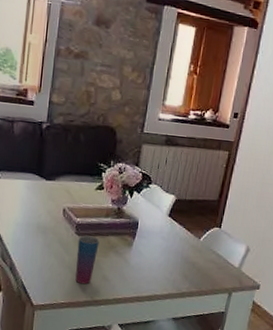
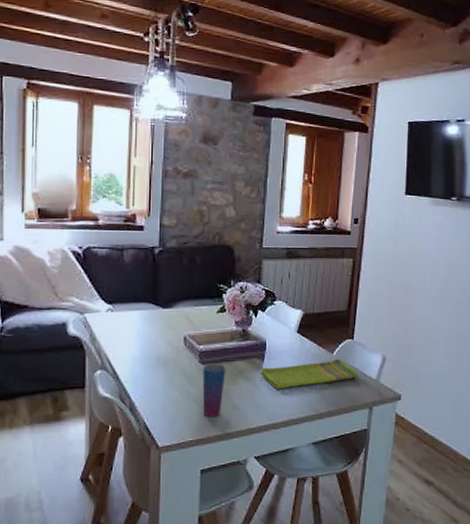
dish towel: none [131,244,222,267] -> present [261,358,358,390]

